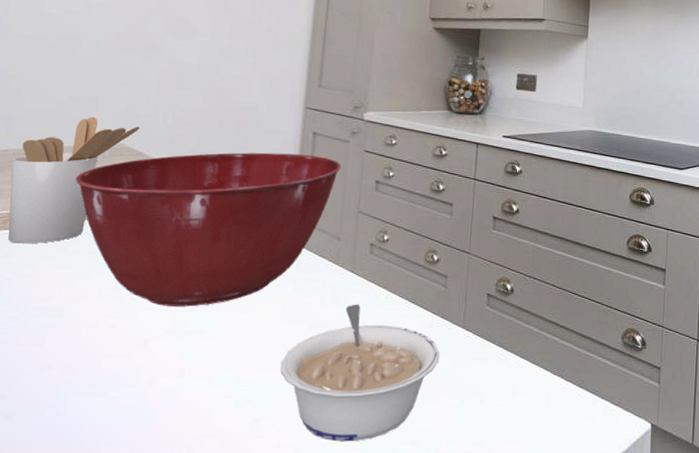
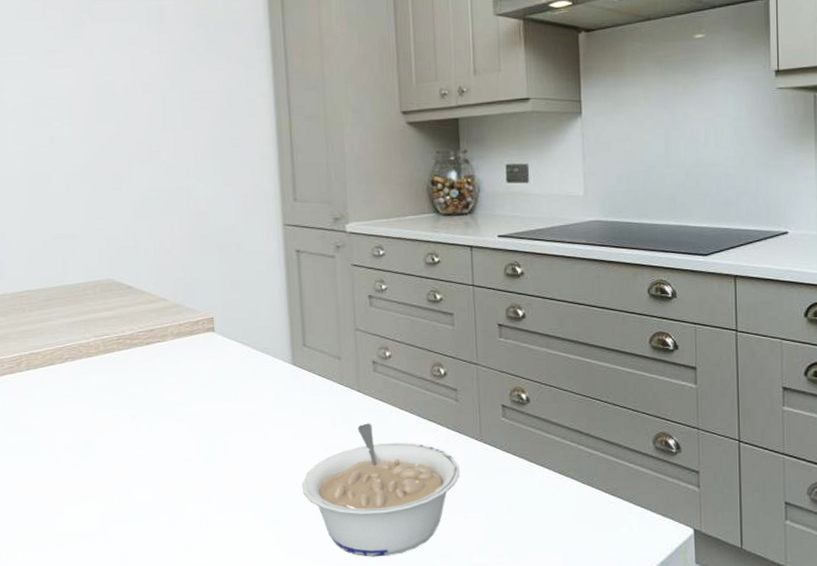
utensil holder: present [8,117,140,244] -> none [11,254,124,384]
mixing bowl: present [75,152,341,307] -> none [73,274,331,436]

